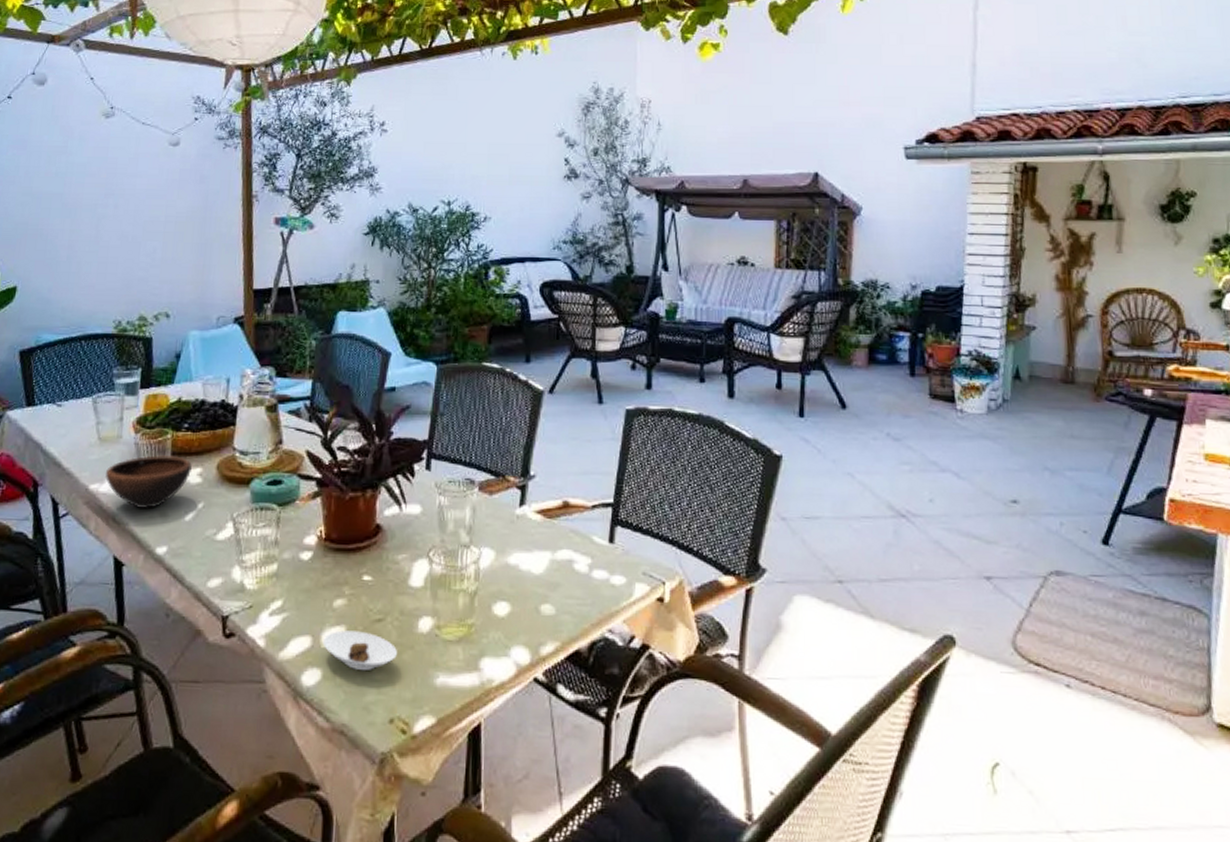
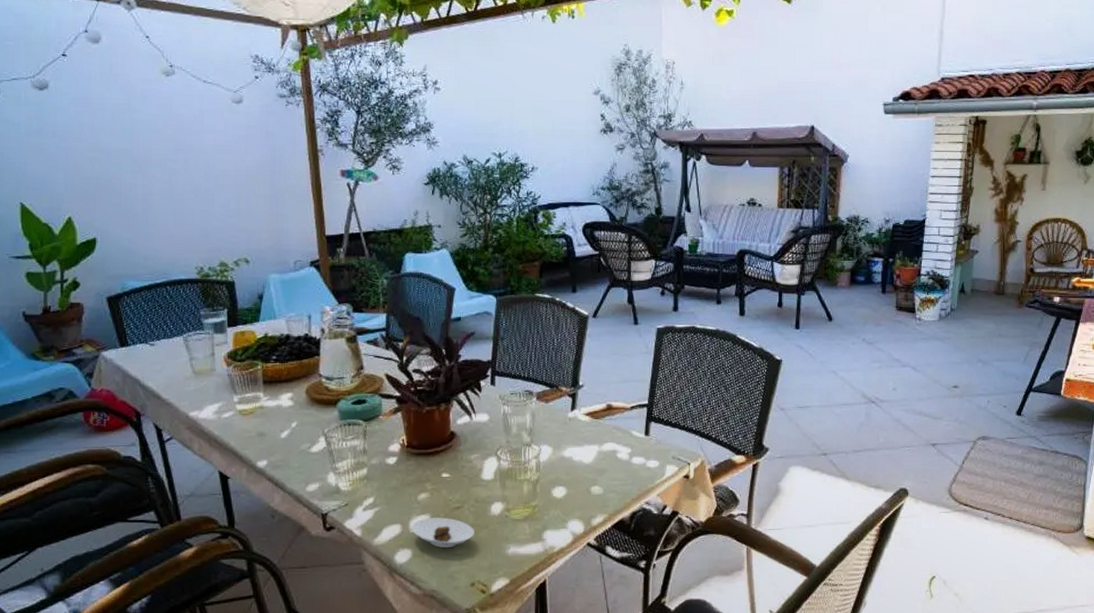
bowl: present [104,455,192,510] -> none [203,384,283,431]

